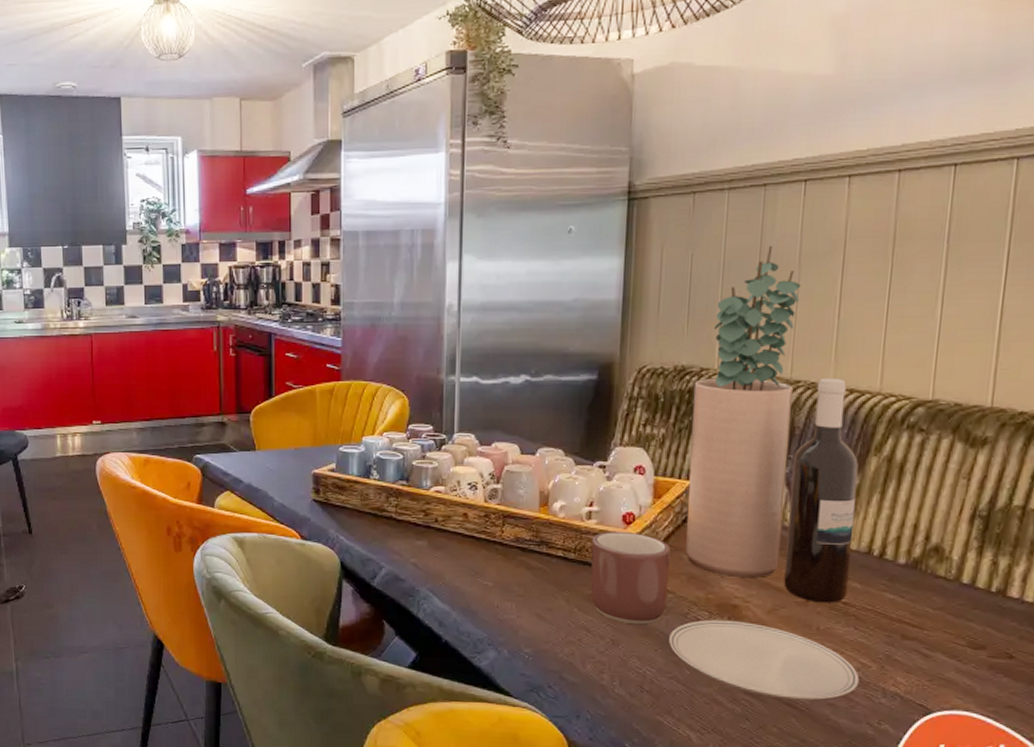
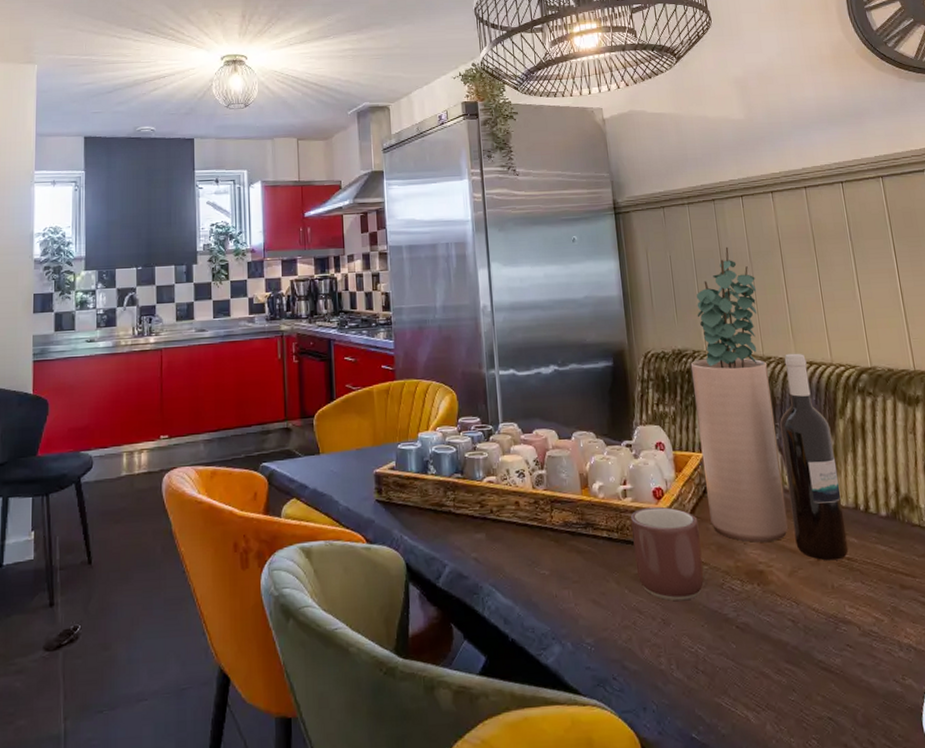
plate: present [669,620,860,701] -> none [711,586,878,664]

